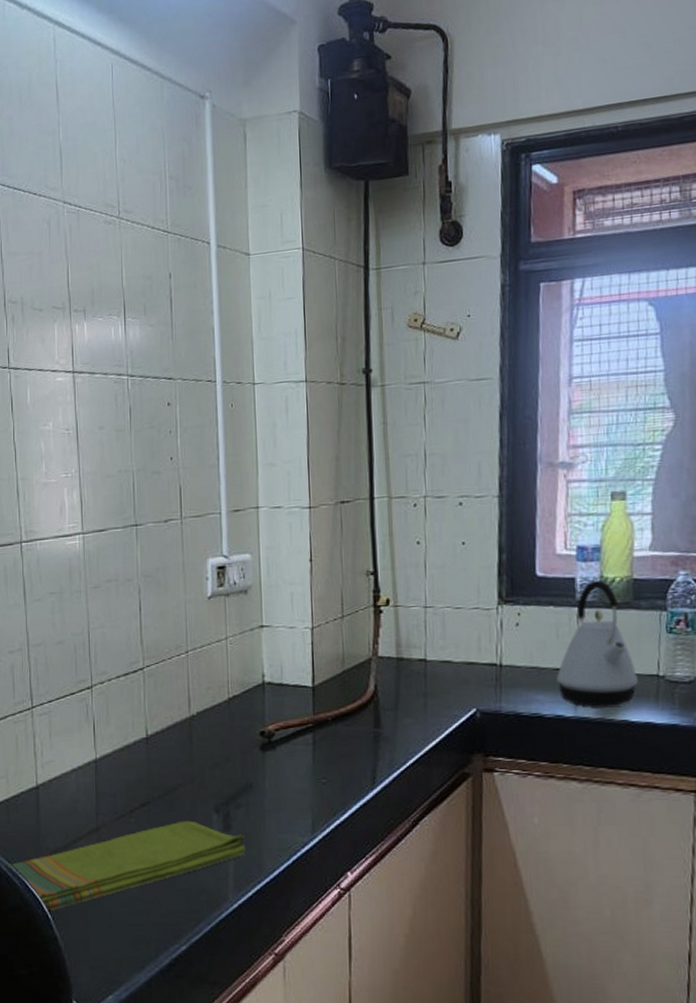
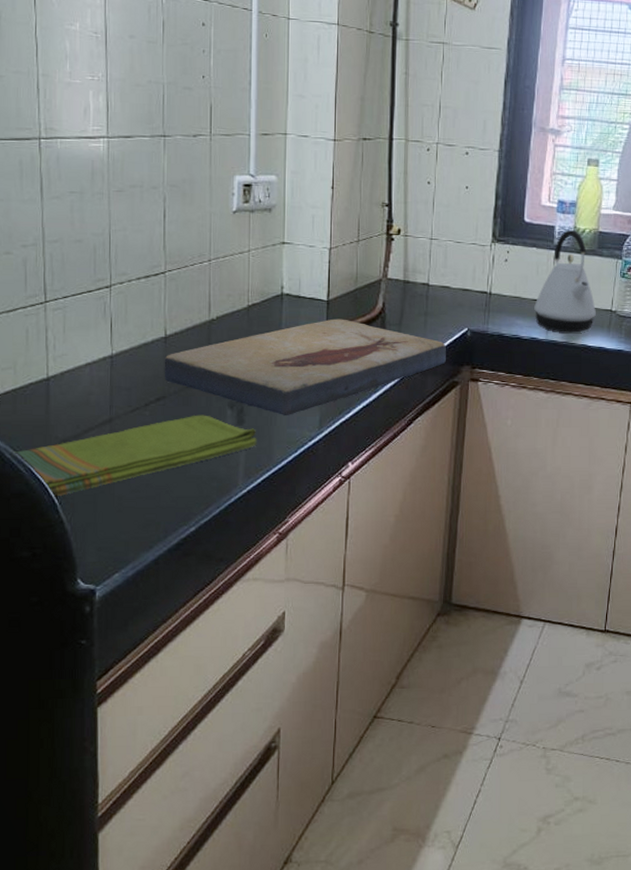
fish fossil: none [147,706,453,820] -> present [164,318,446,416]

